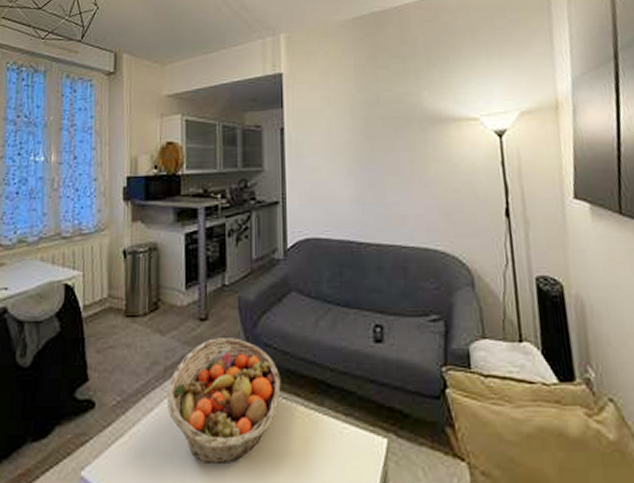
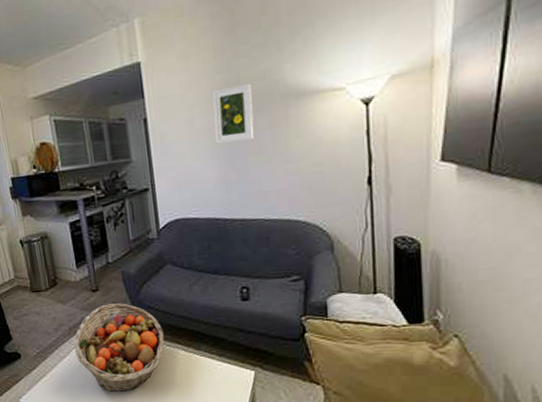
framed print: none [351,104,392,161] -> present [212,83,254,144]

